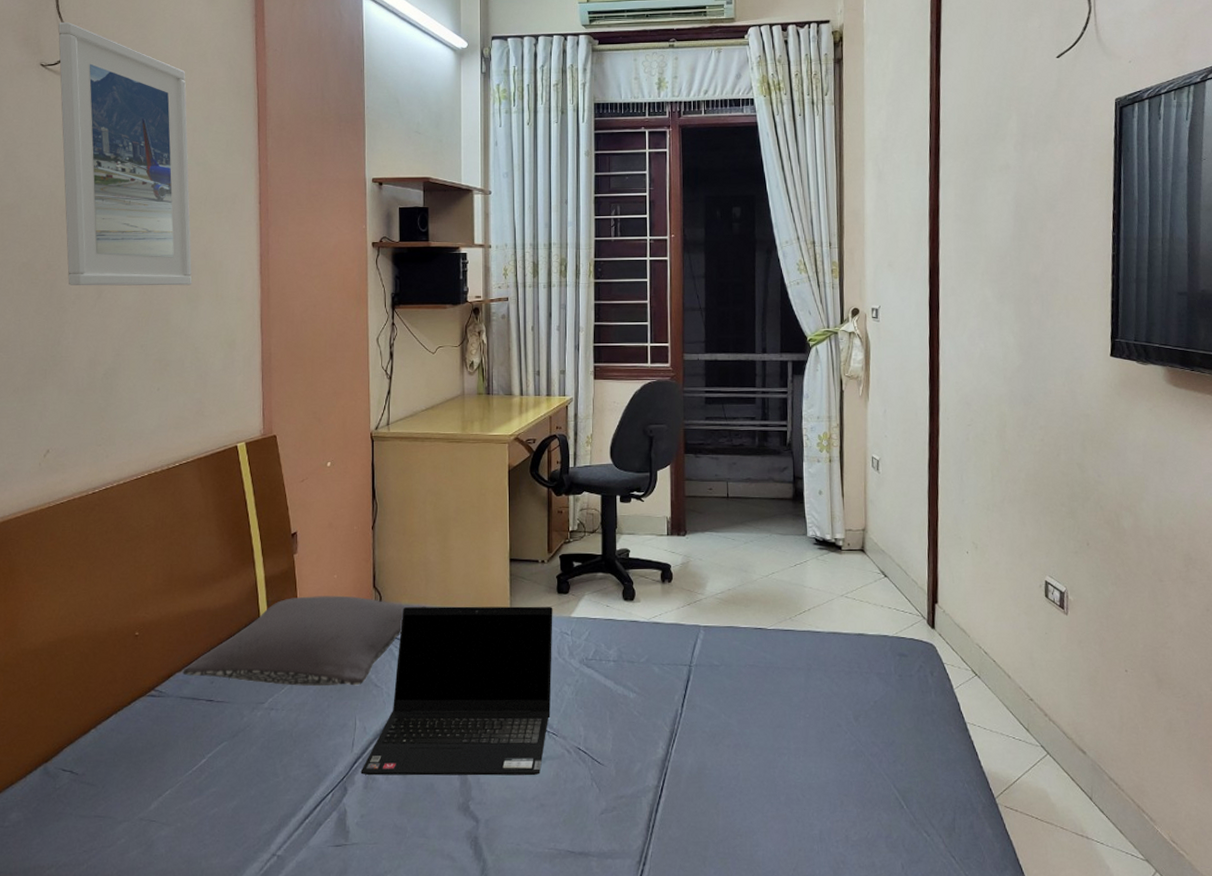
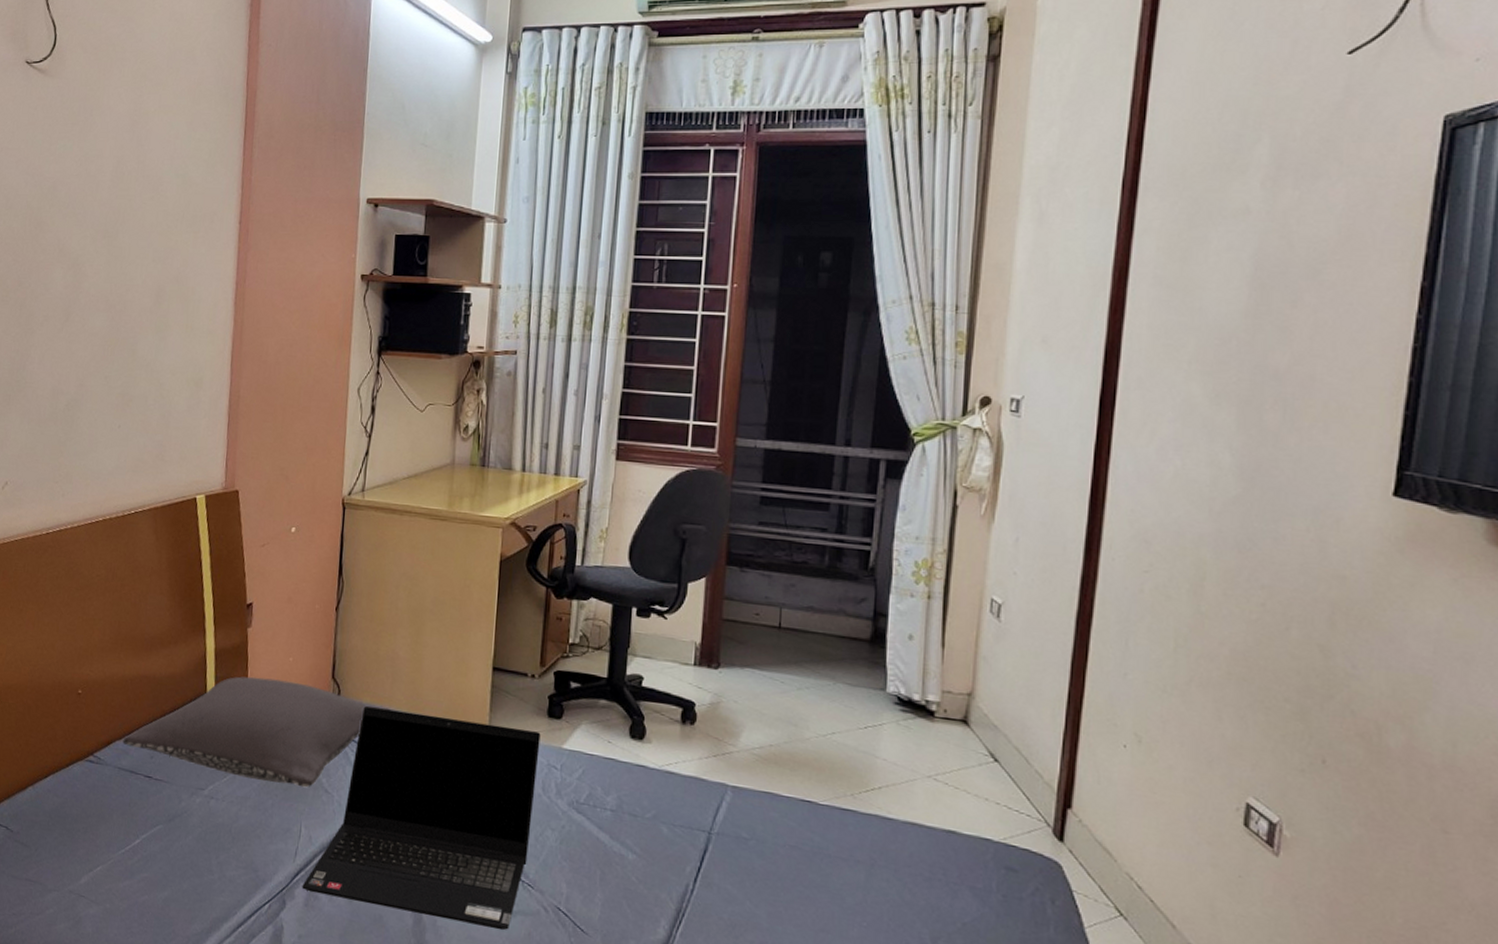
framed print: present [58,21,193,286] -> none [37,14,172,313]

